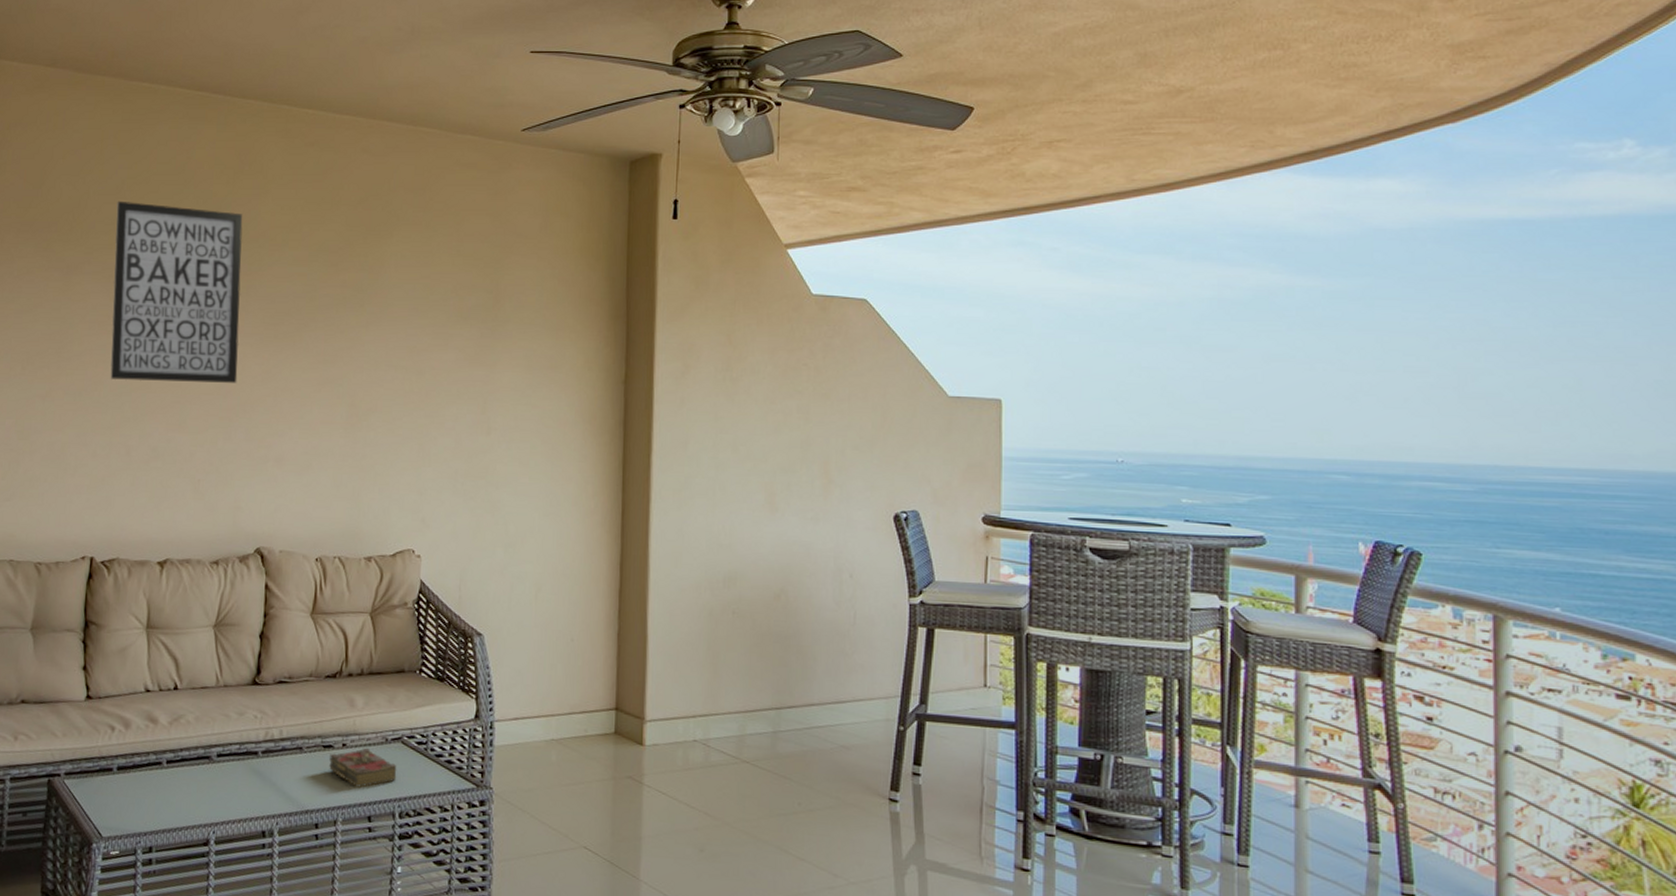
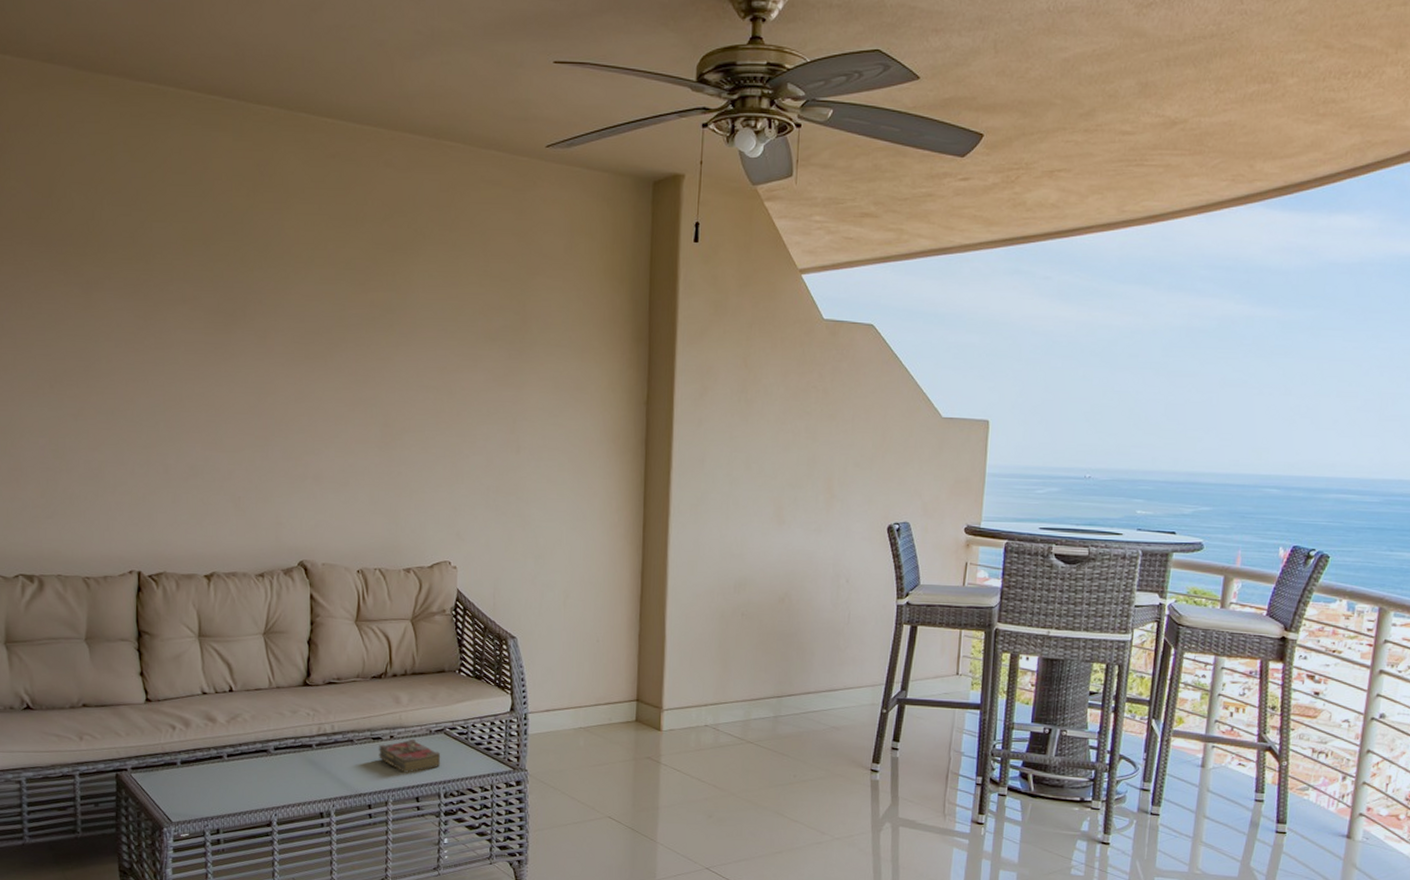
wall art: present [110,201,243,383] -> none [133,212,271,403]

